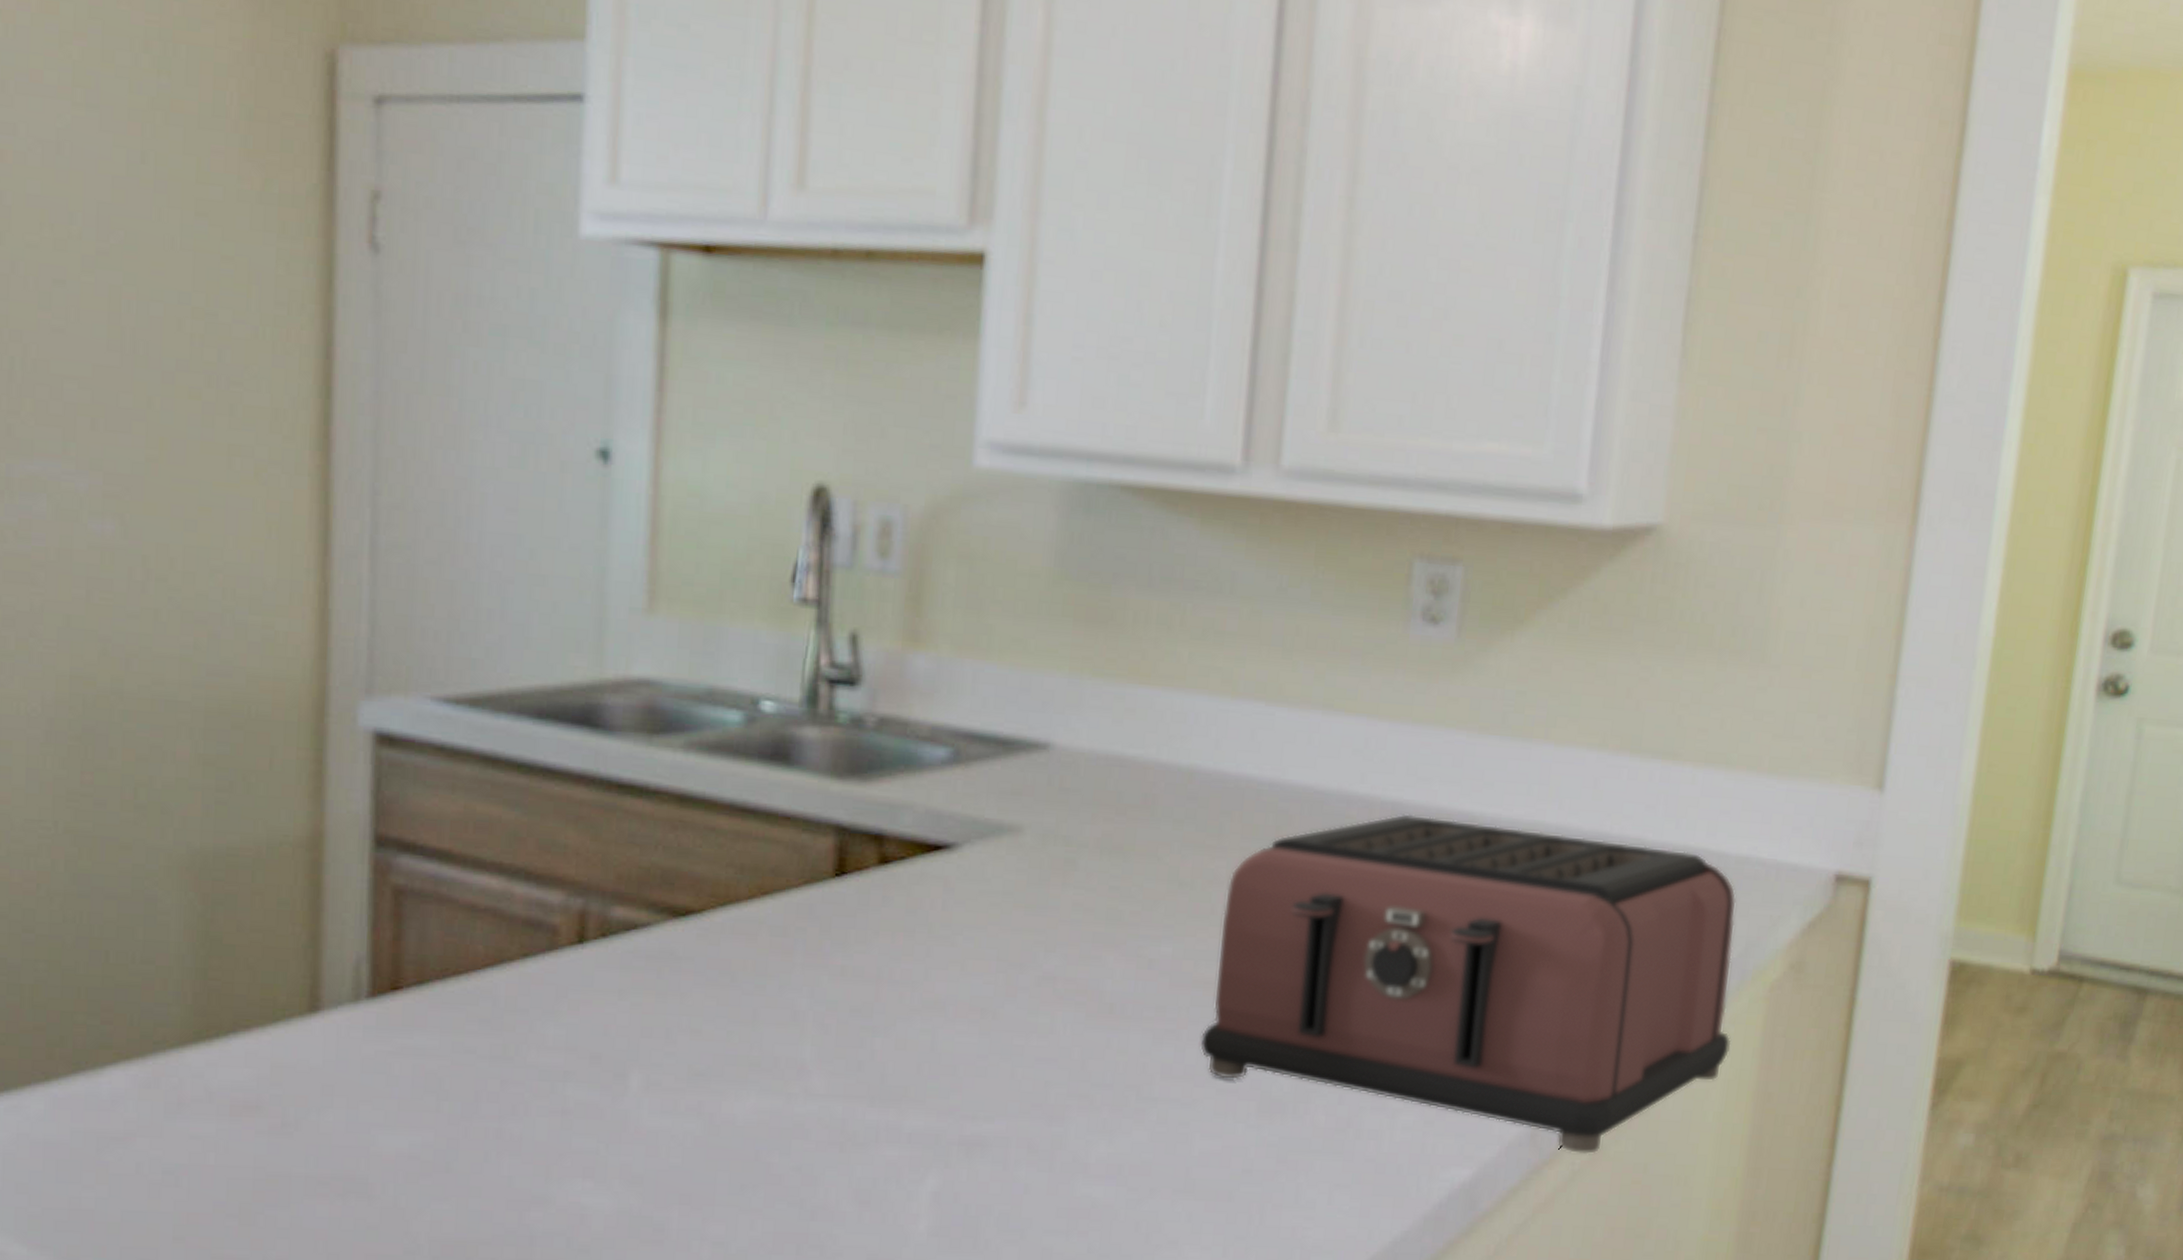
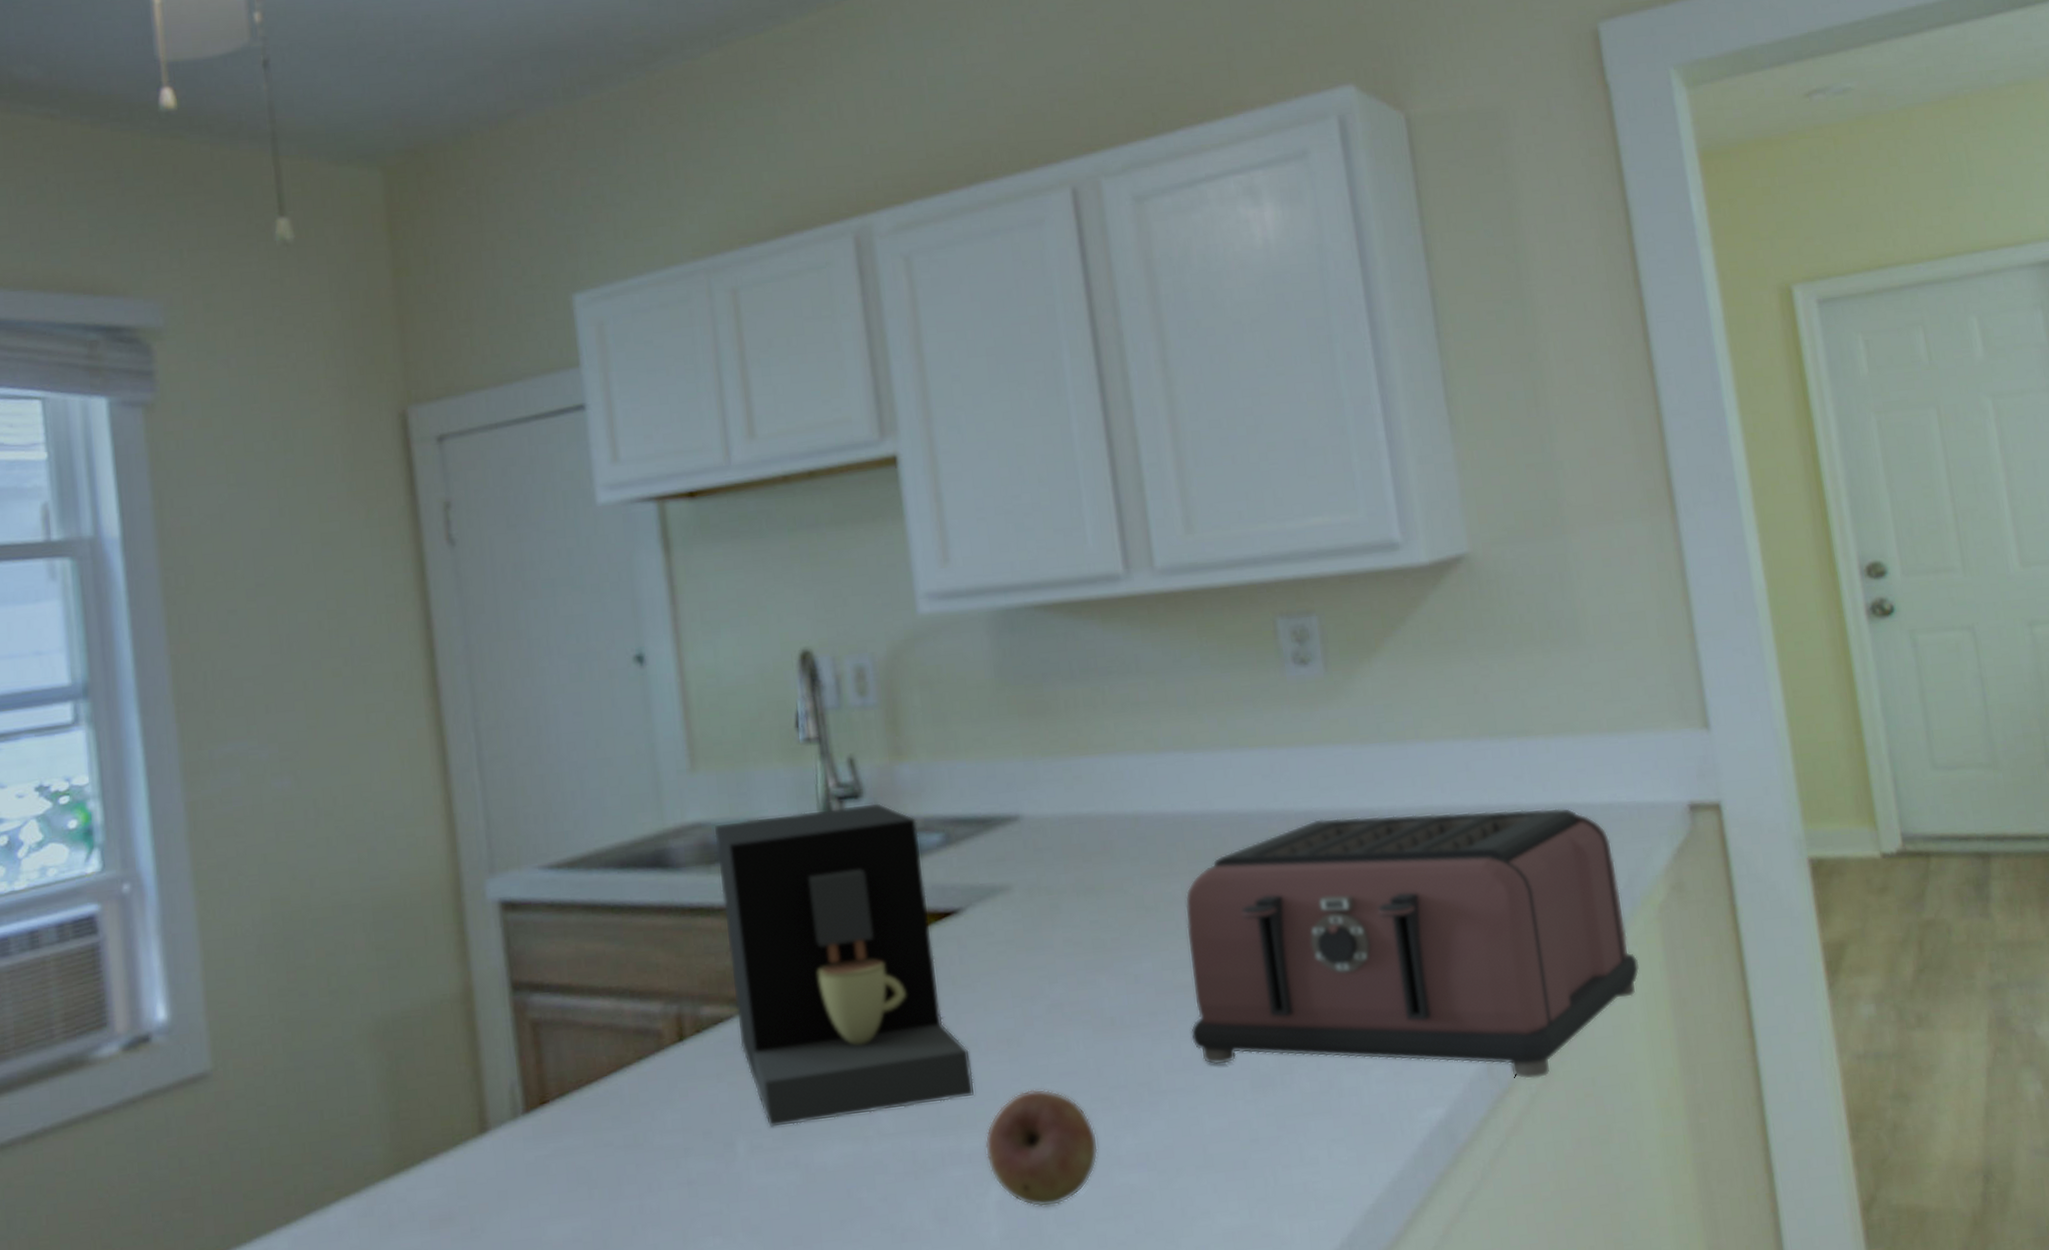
coffee maker: none [653,685,934,1069] -> present [715,802,974,1128]
fruit: none [929,1071,1066,1208] -> present [984,1088,1099,1208]

